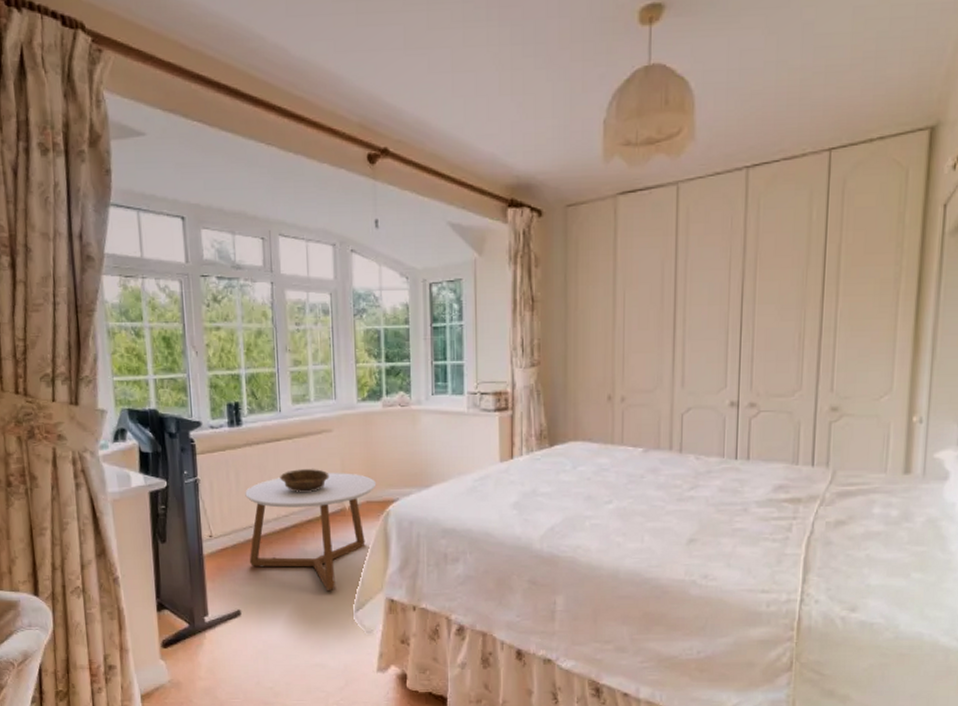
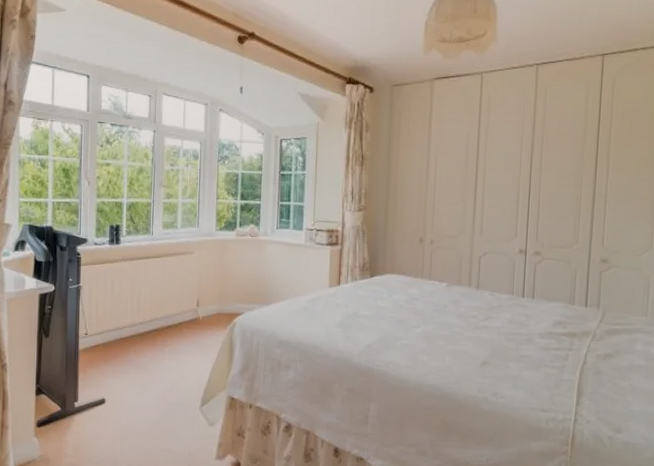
coffee table: present [245,473,377,592] -> none [116,287,227,387]
decorative bowl: present [280,469,330,492] -> none [148,283,188,302]

